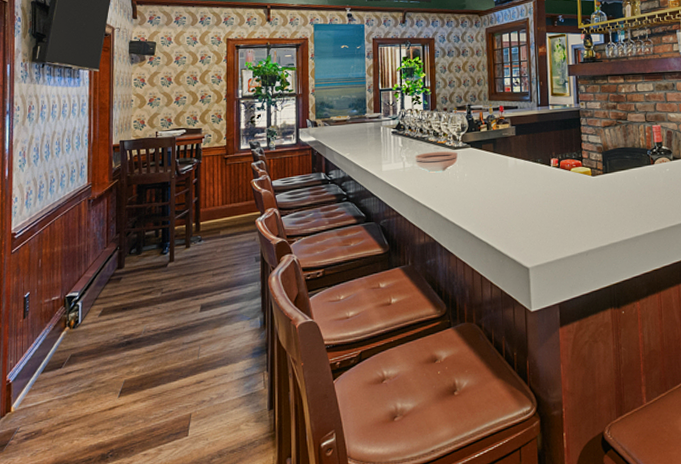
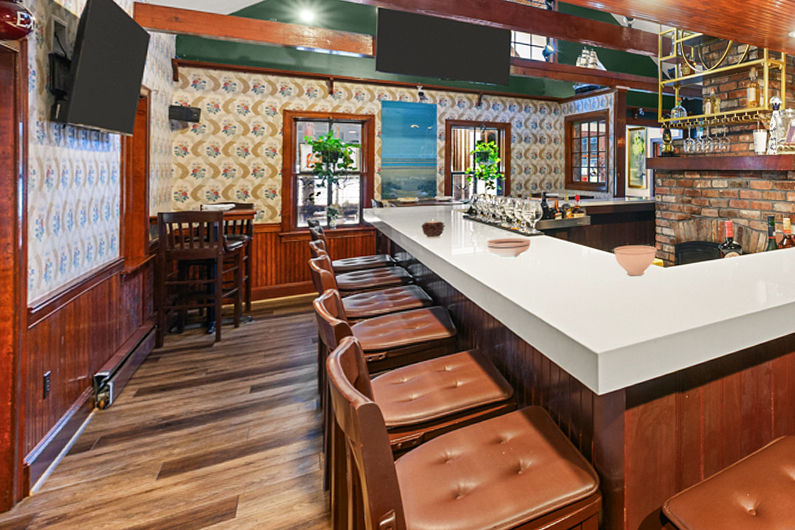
candle: none [353,135,376,156] -> present [421,218,445,239]
bowl: none [539,154,585,187] -> present [613,245,658,276]

